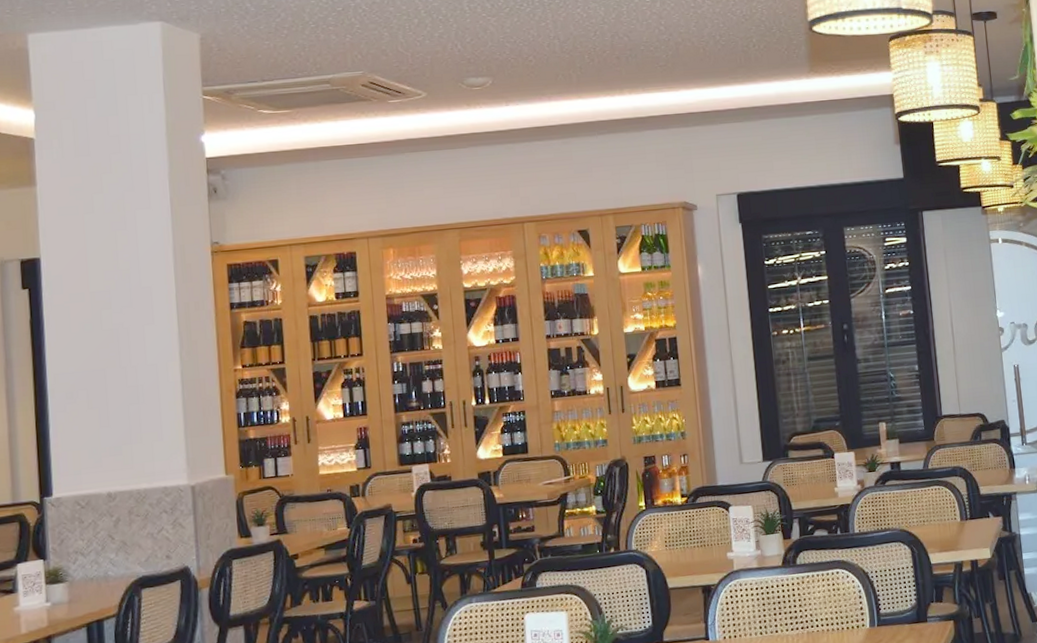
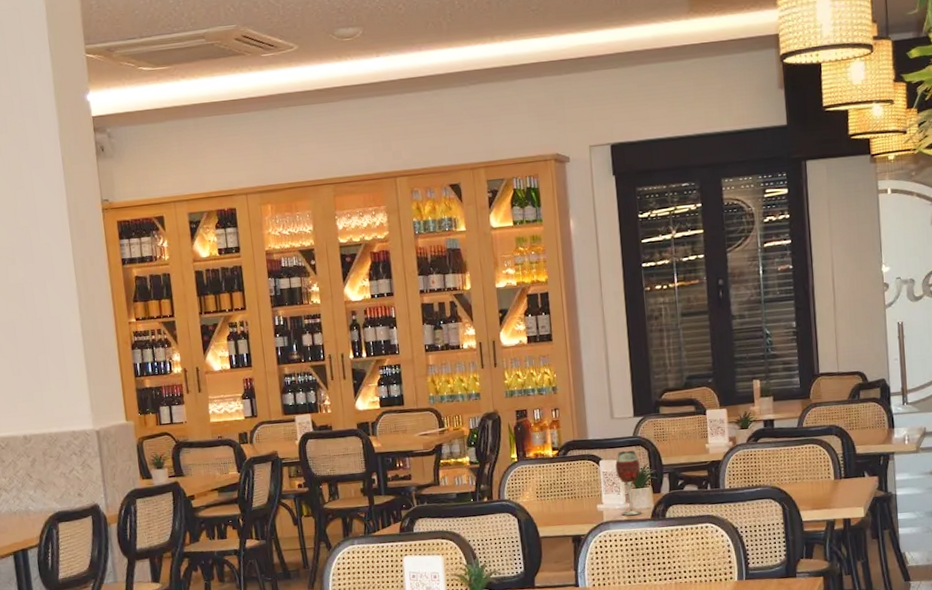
wineglass: none [745,495,772,564] -> present [615,450,641,516]

